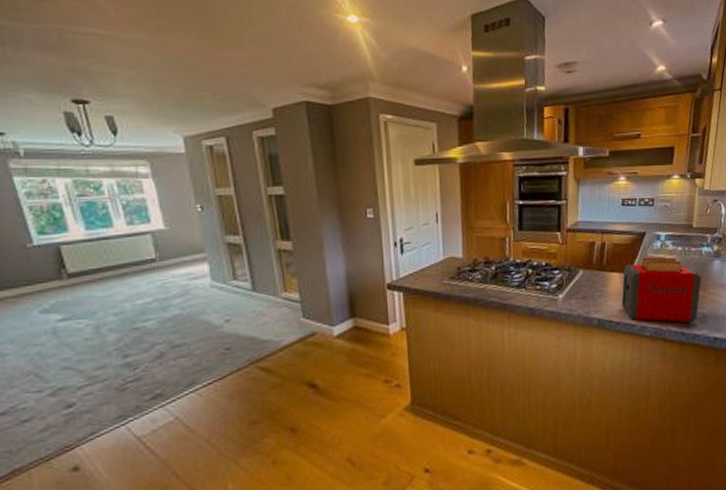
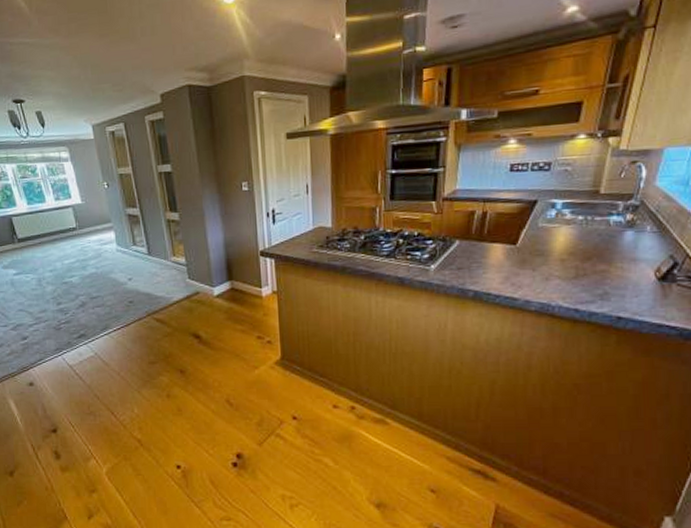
toaster: present [621,256,702,323] -> none [503,226,606,300]

